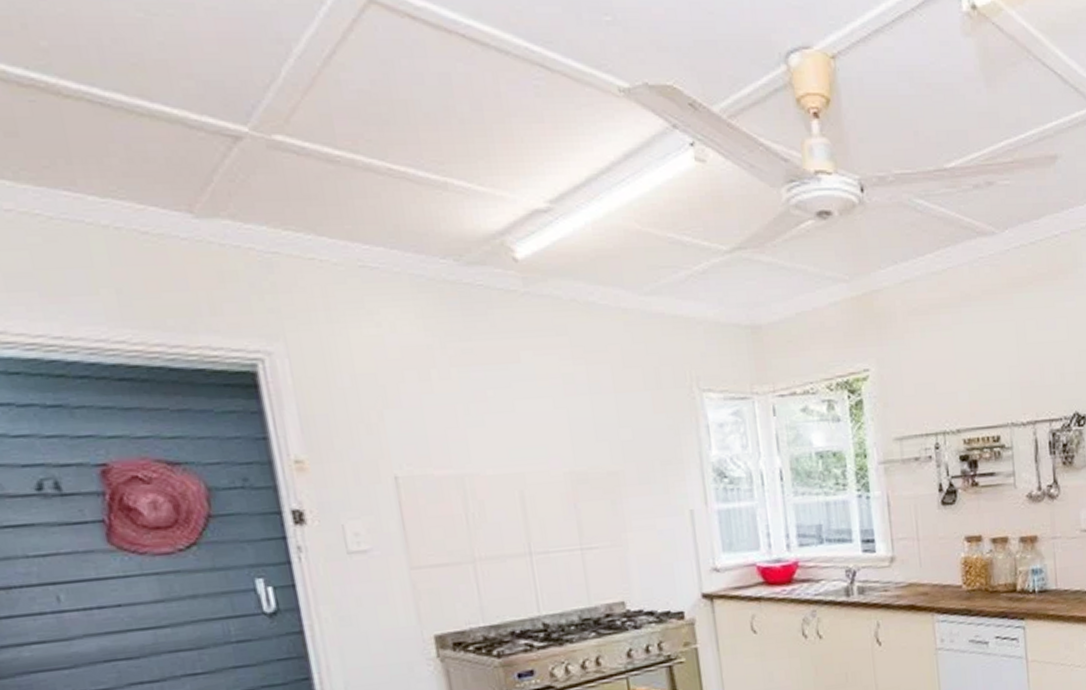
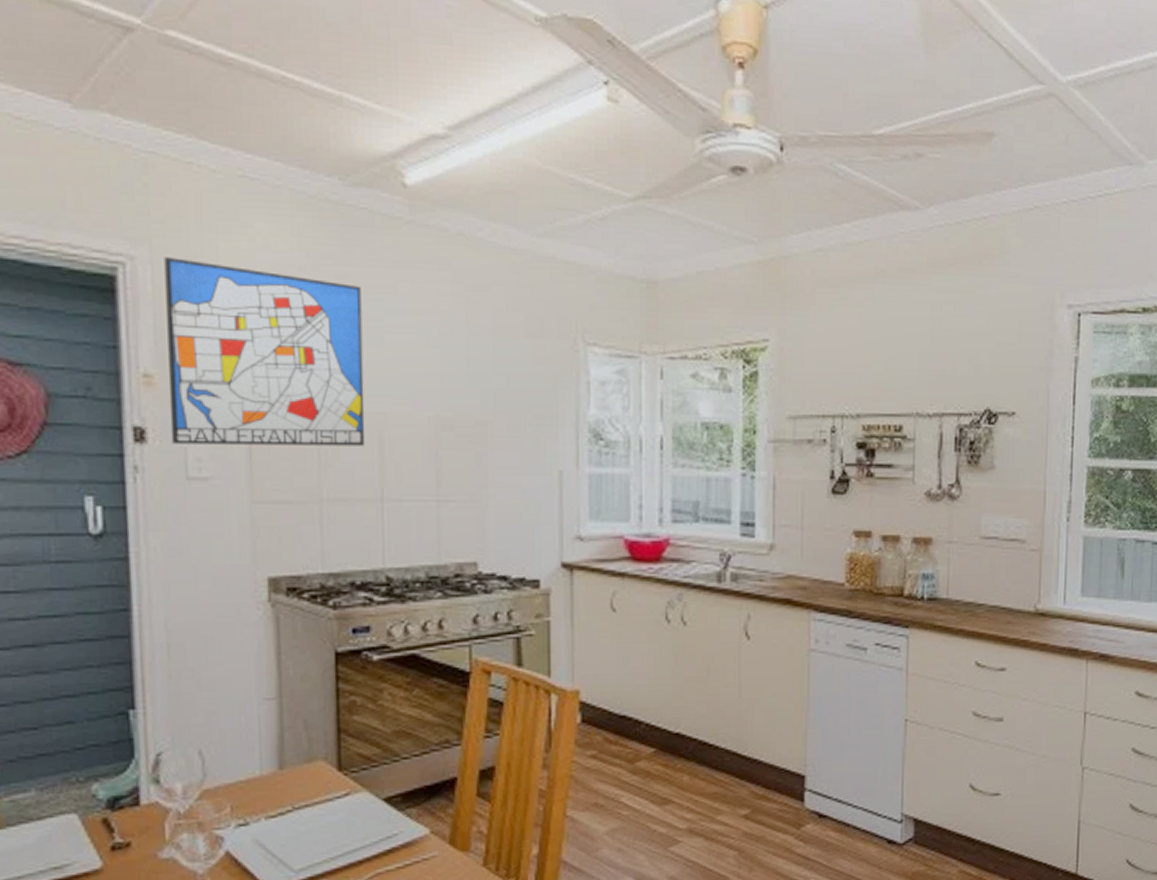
wall art: none [299,349,508,522] -> present [164,257,365,446]

